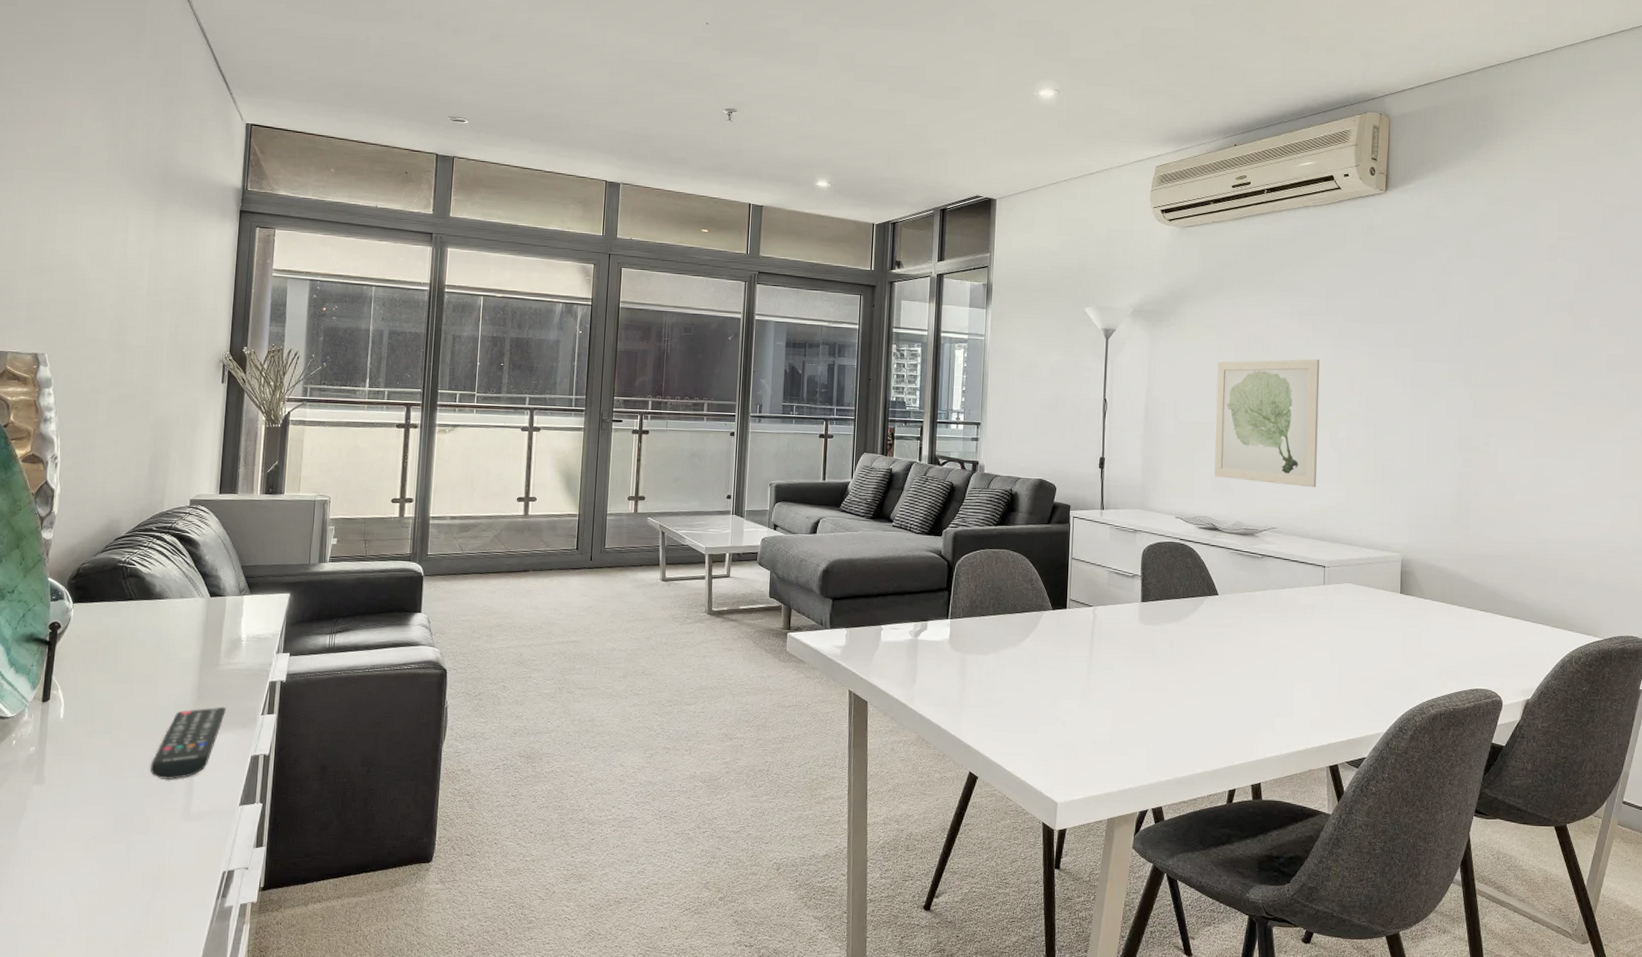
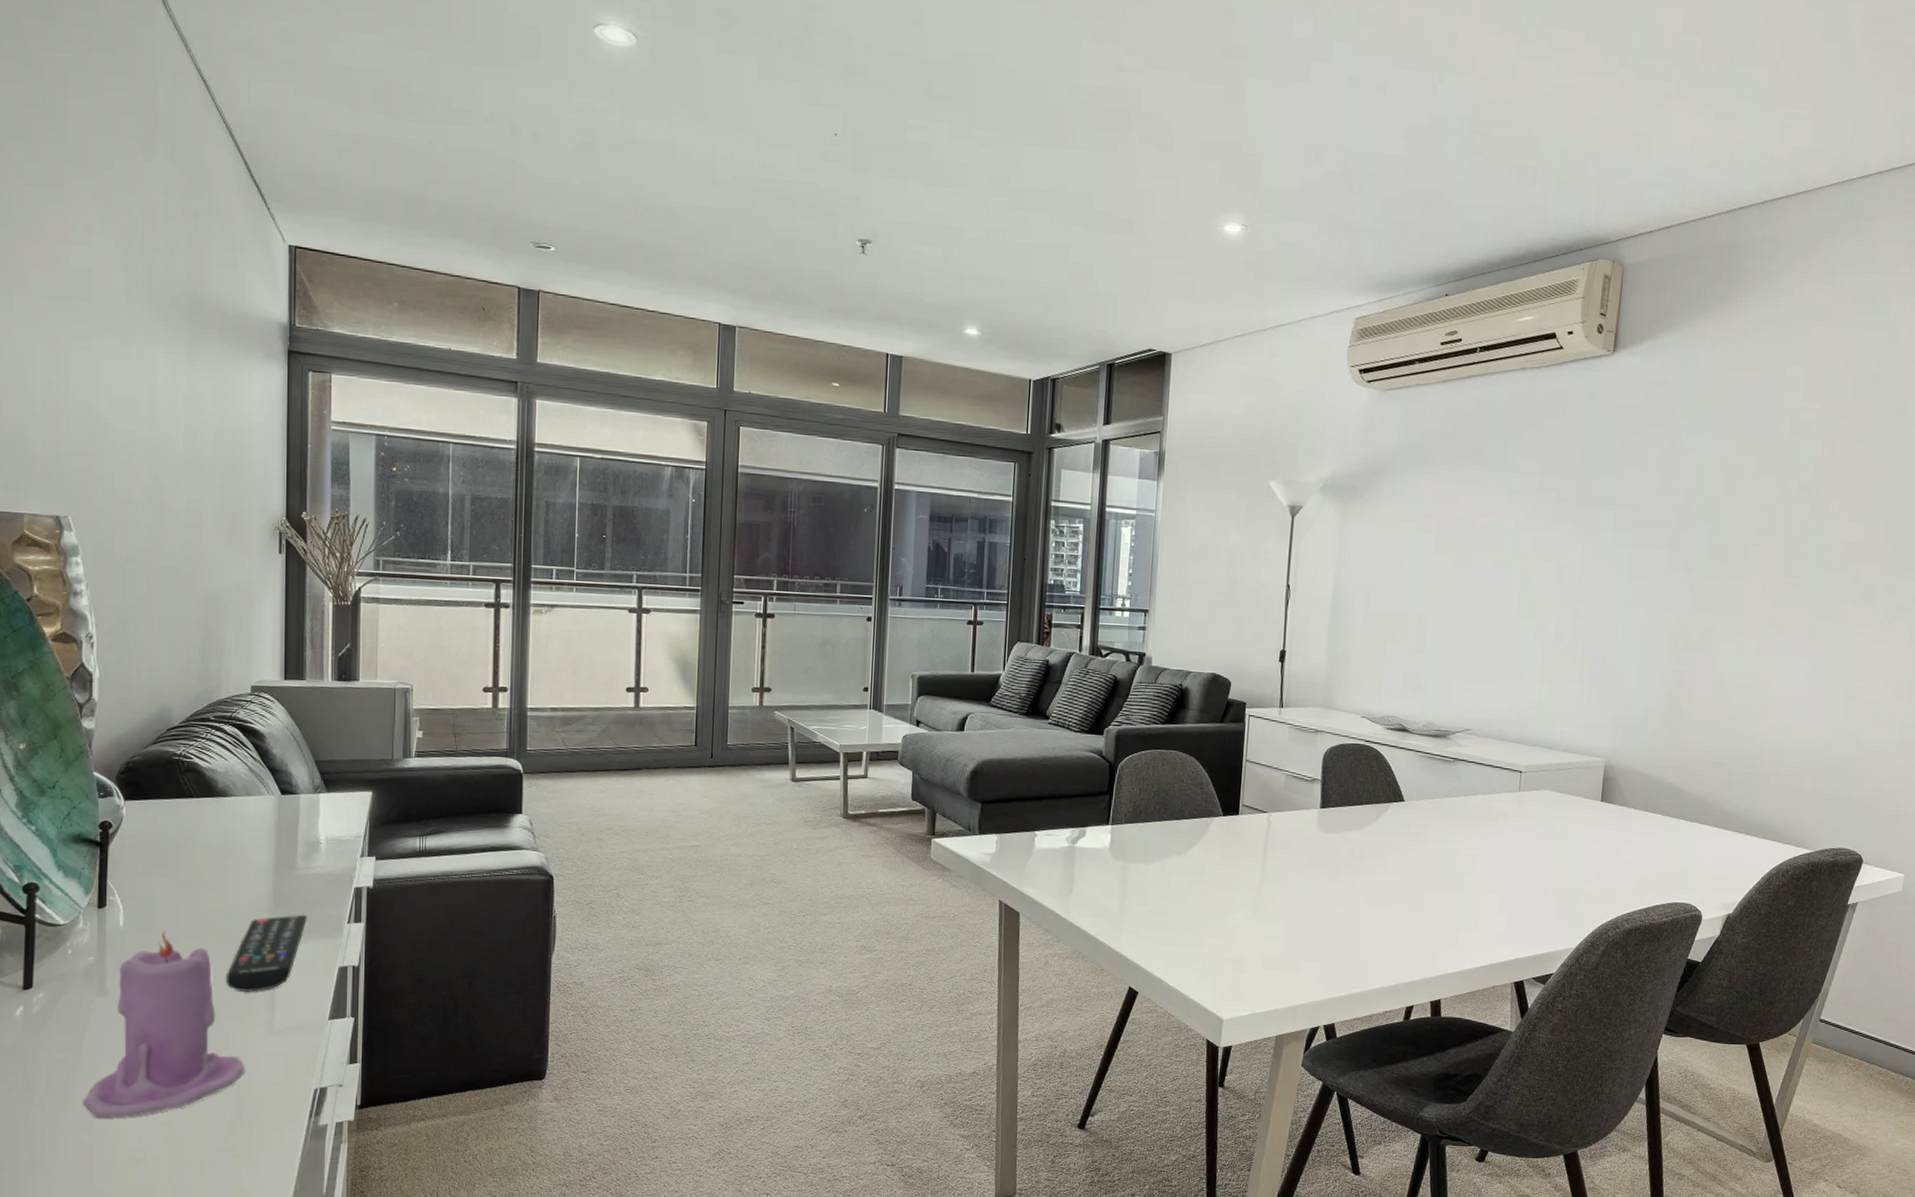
candle: none [14,722,162,900] -> present [83,930,245,1118]
wall art: present [1214,359,1320,488] -> none [1406,543,1528,686]

